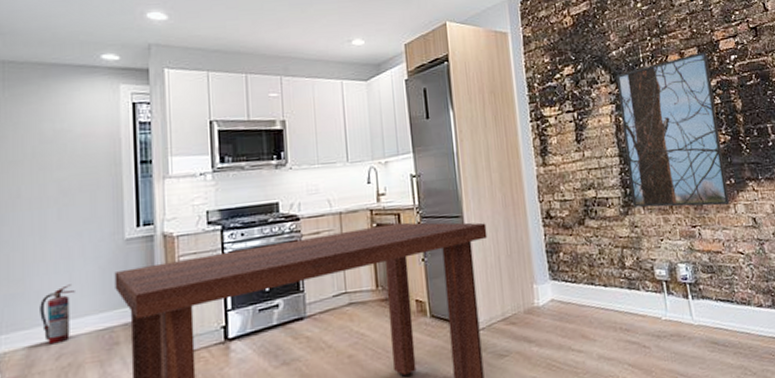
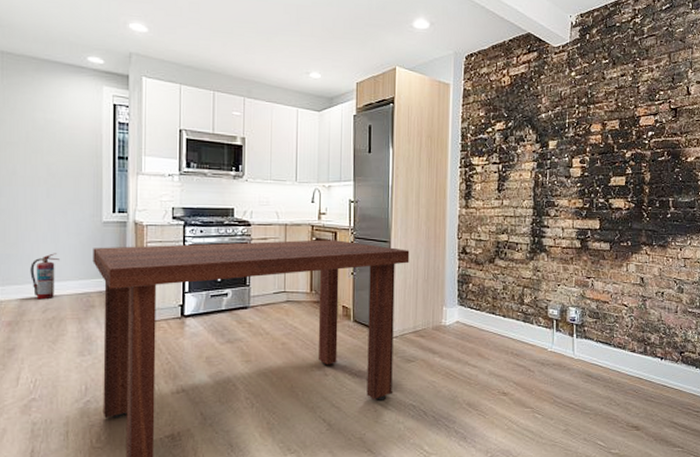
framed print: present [617,51,730,208] -> none [539,124,627,263]

